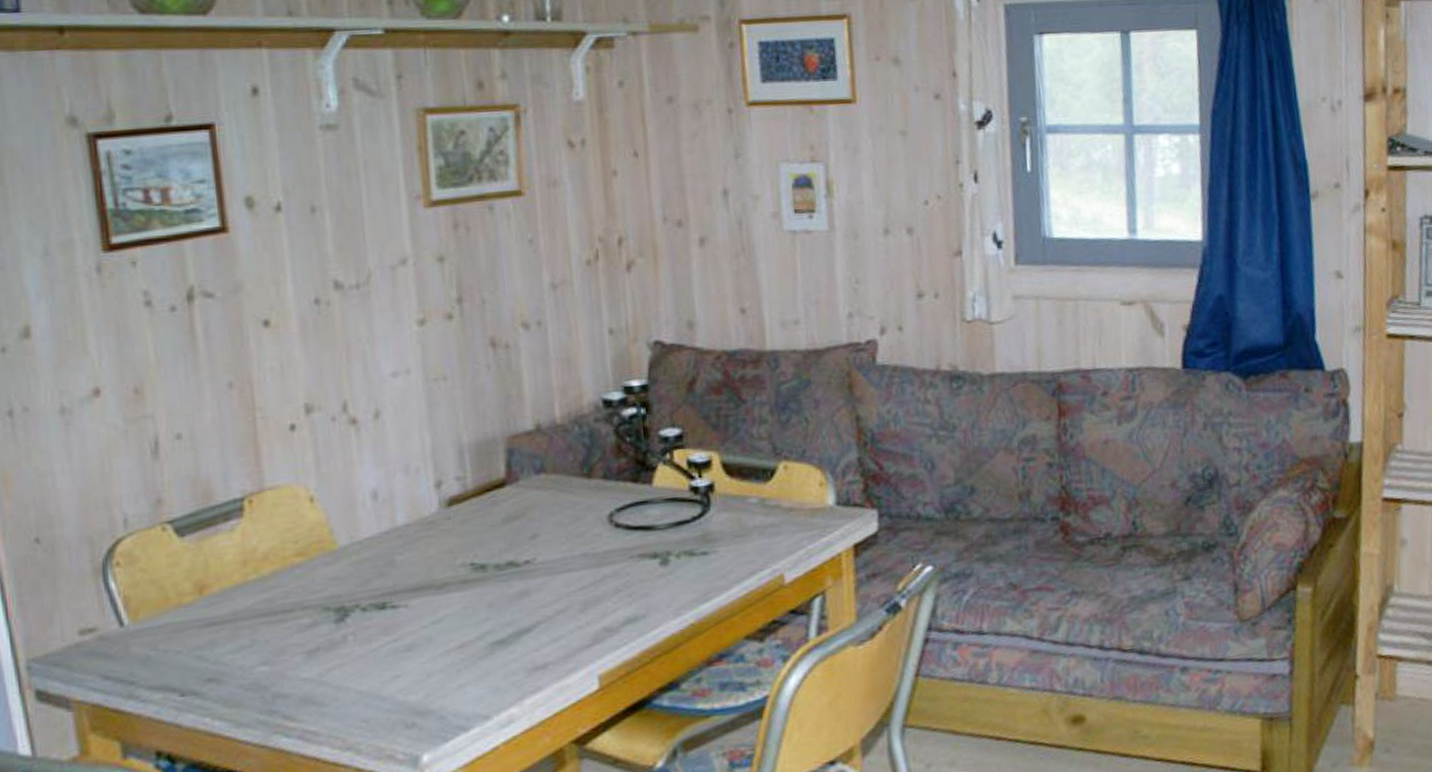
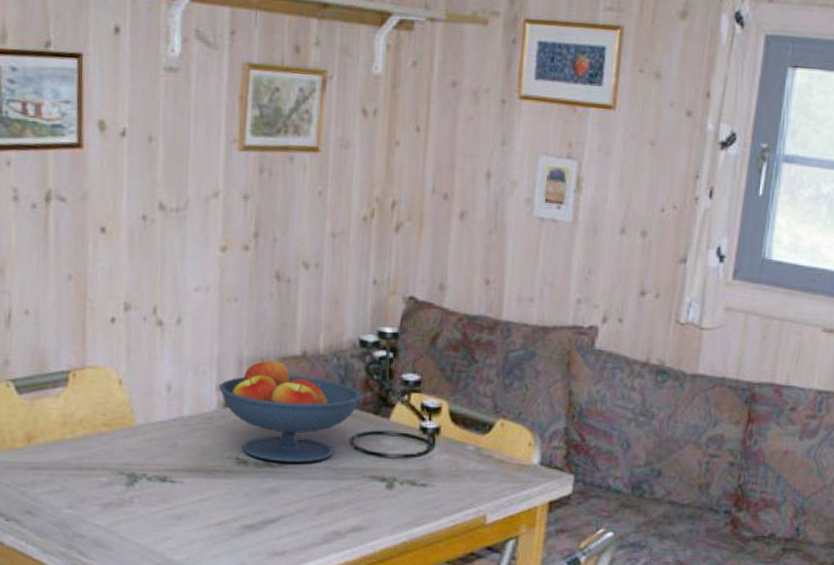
fruit bowl: none [437,440,615,560] -> present [218,357,362,463]

